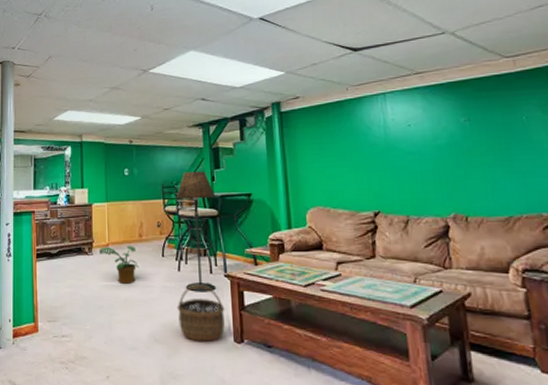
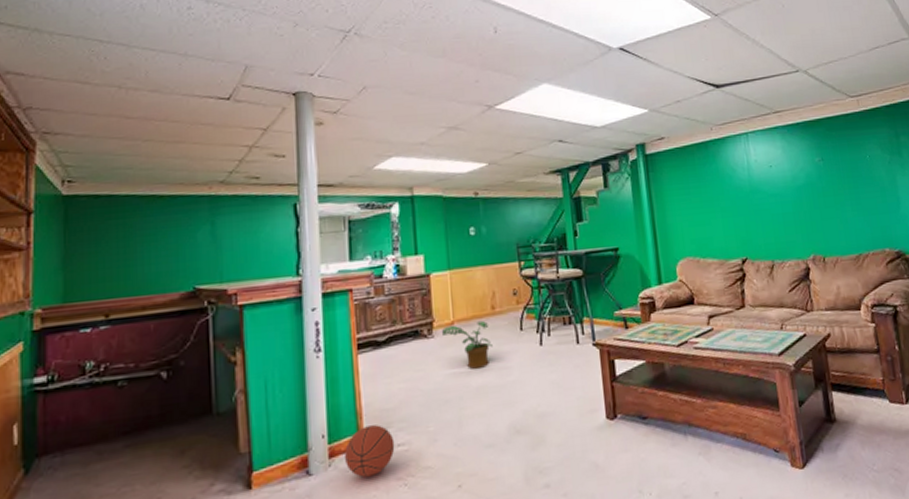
basketball: none [24,318,60,357] -> present [345,425,395,478]
floor lamp: present [176,171,216,292] -> none [534,226,584,368]
wicker basket: present [177,285,225,341] -> none [540,358,596,425]

